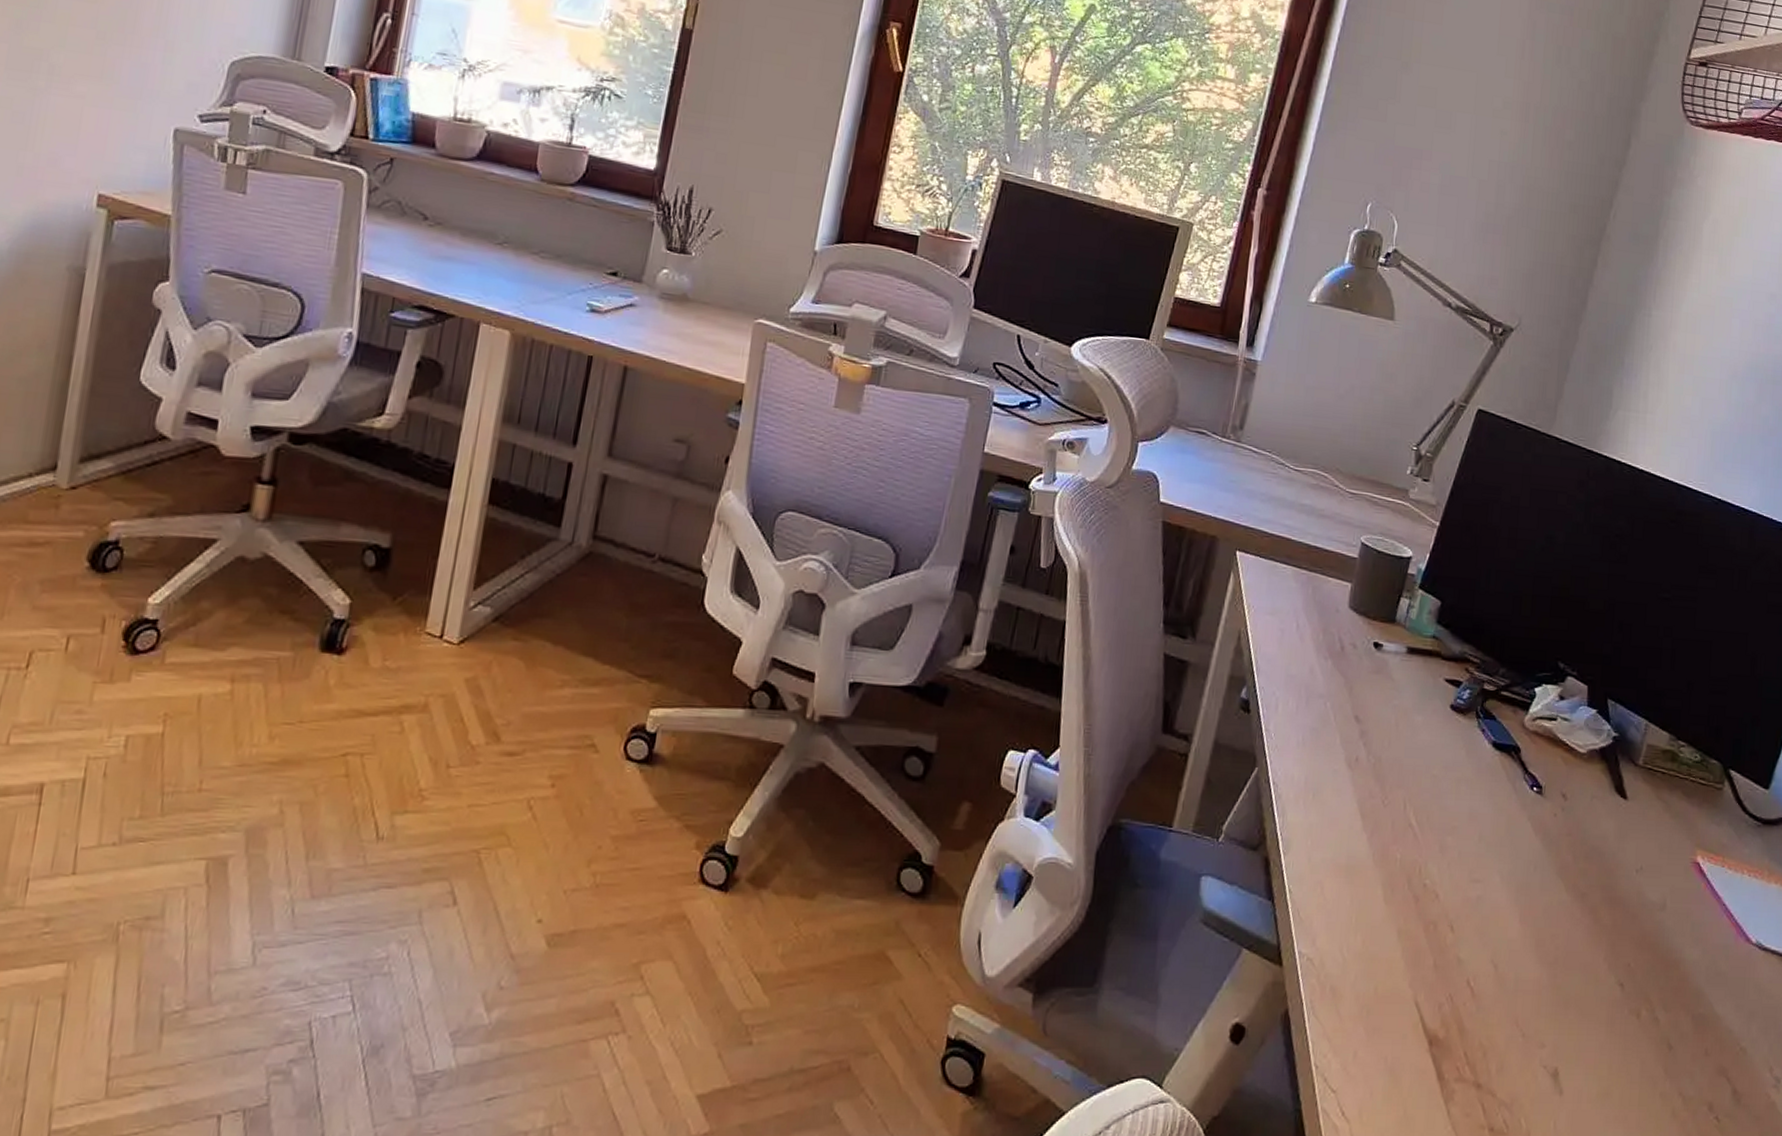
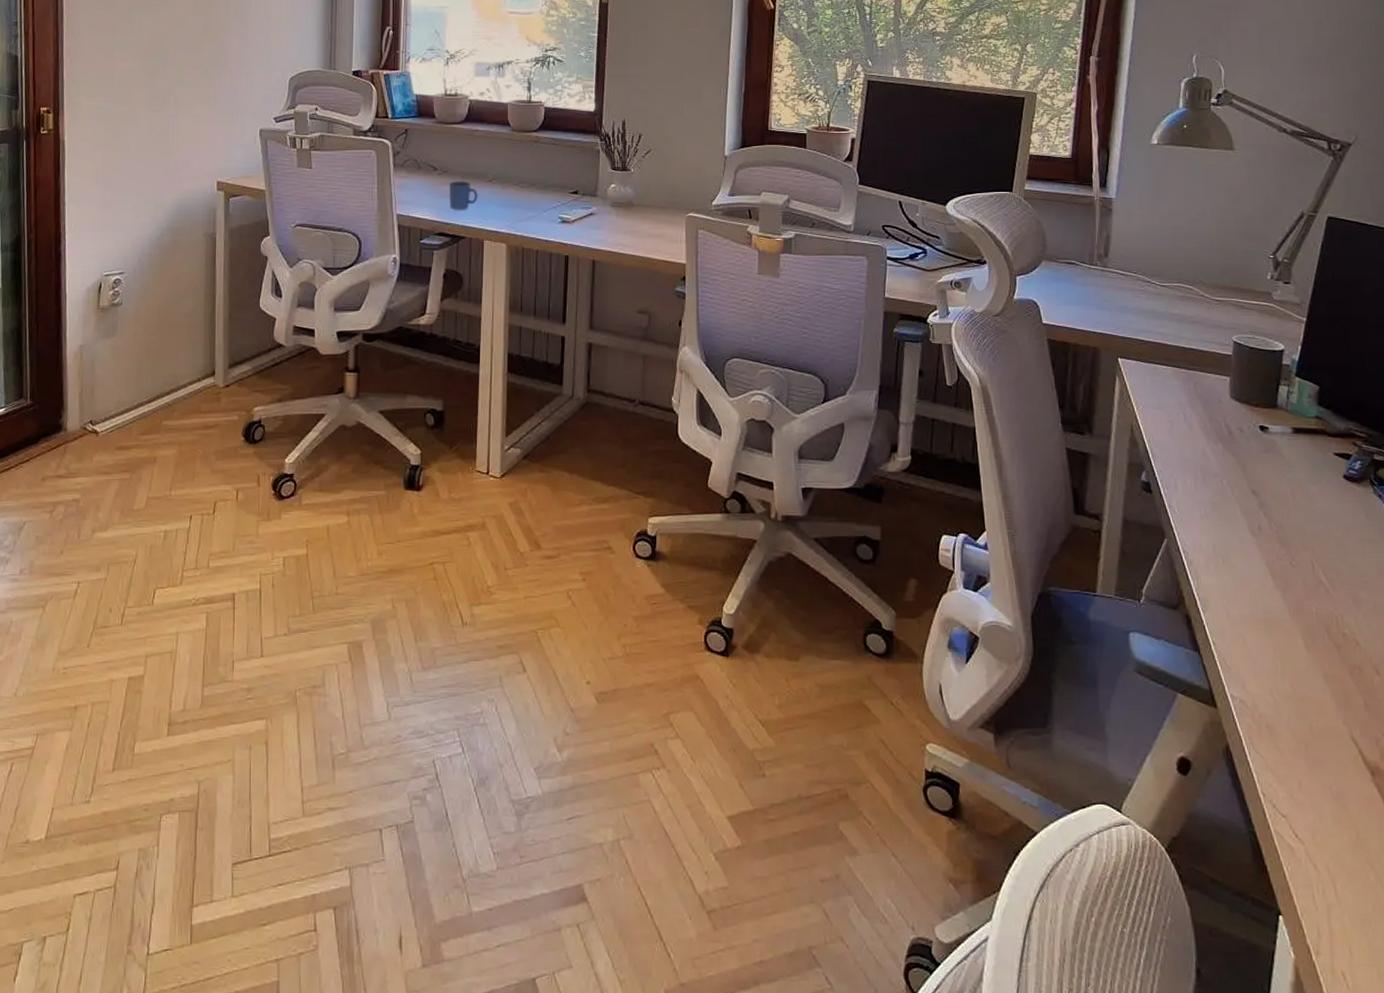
mug: none [439,237,481,280] -> present [449,181,478,210]

